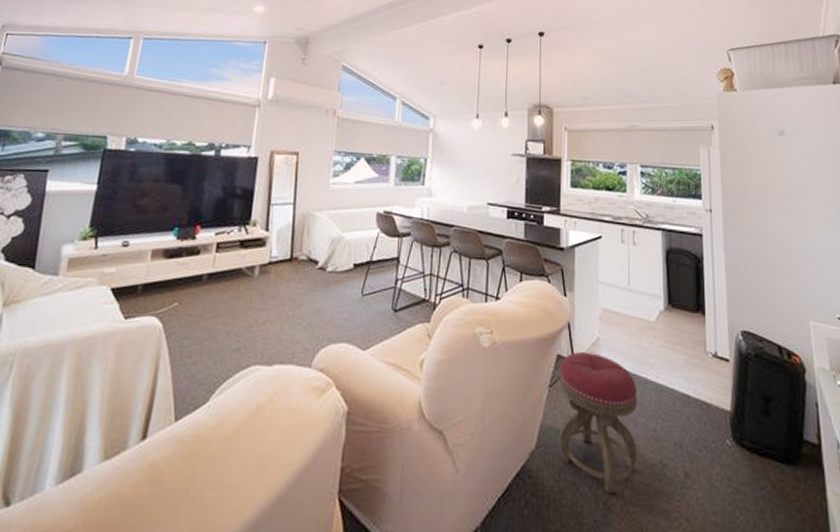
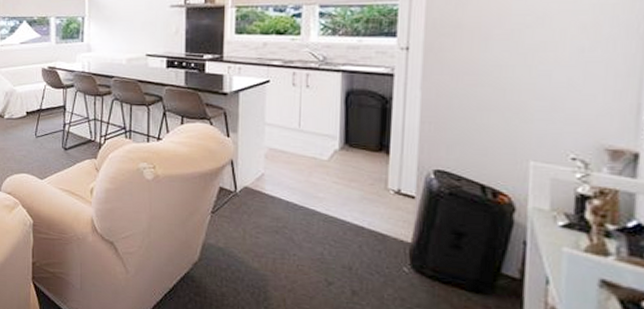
stool: present [558,352,638,495] -> none [221,185,305,301]

